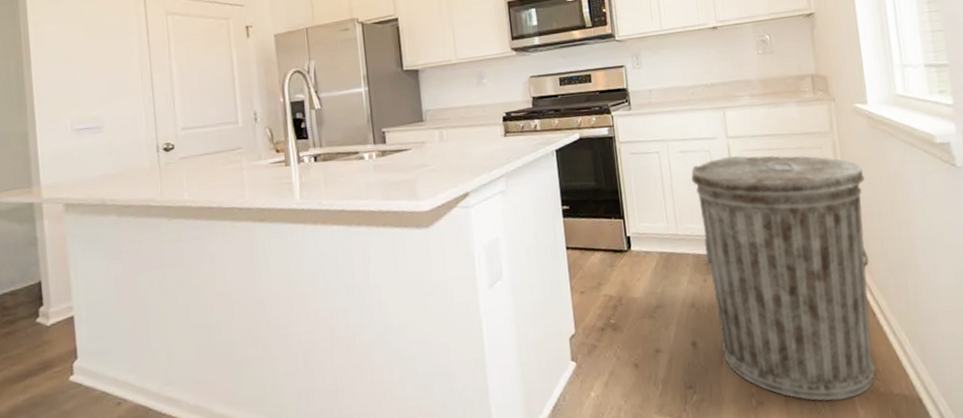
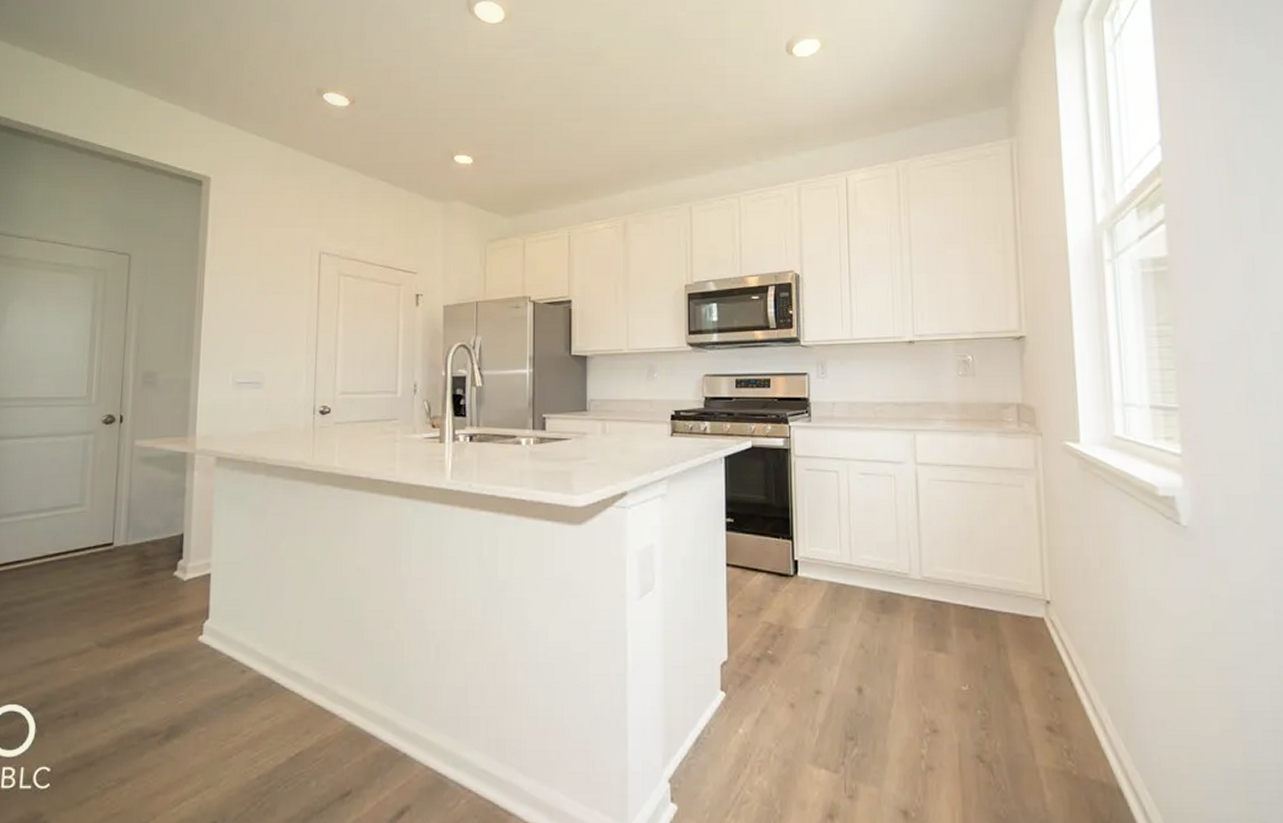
trash can: present [691,155,875,402] -> none [871,484,1071,779]

